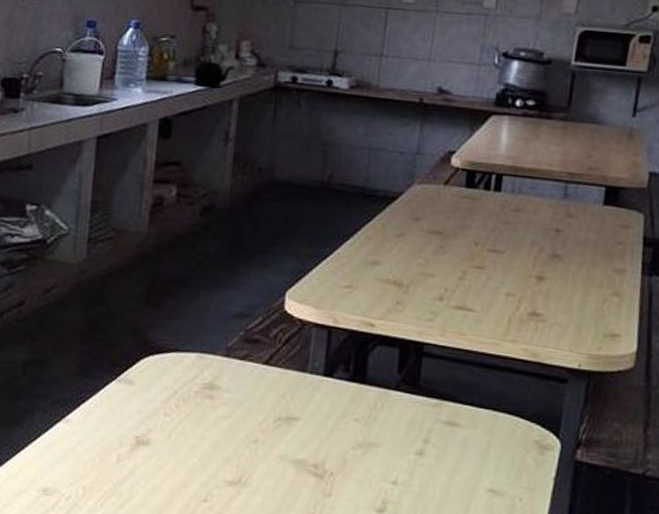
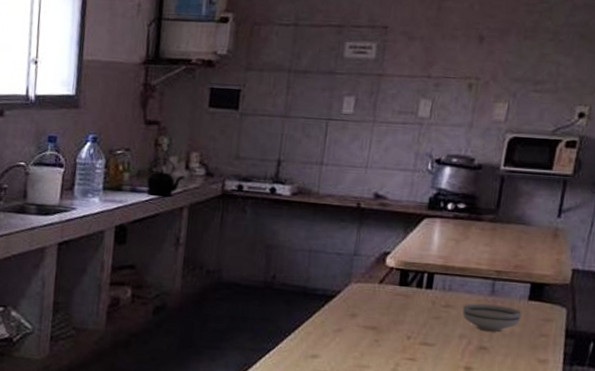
bowl: none [533,207,597,238] -> present [462,303,522,332]

